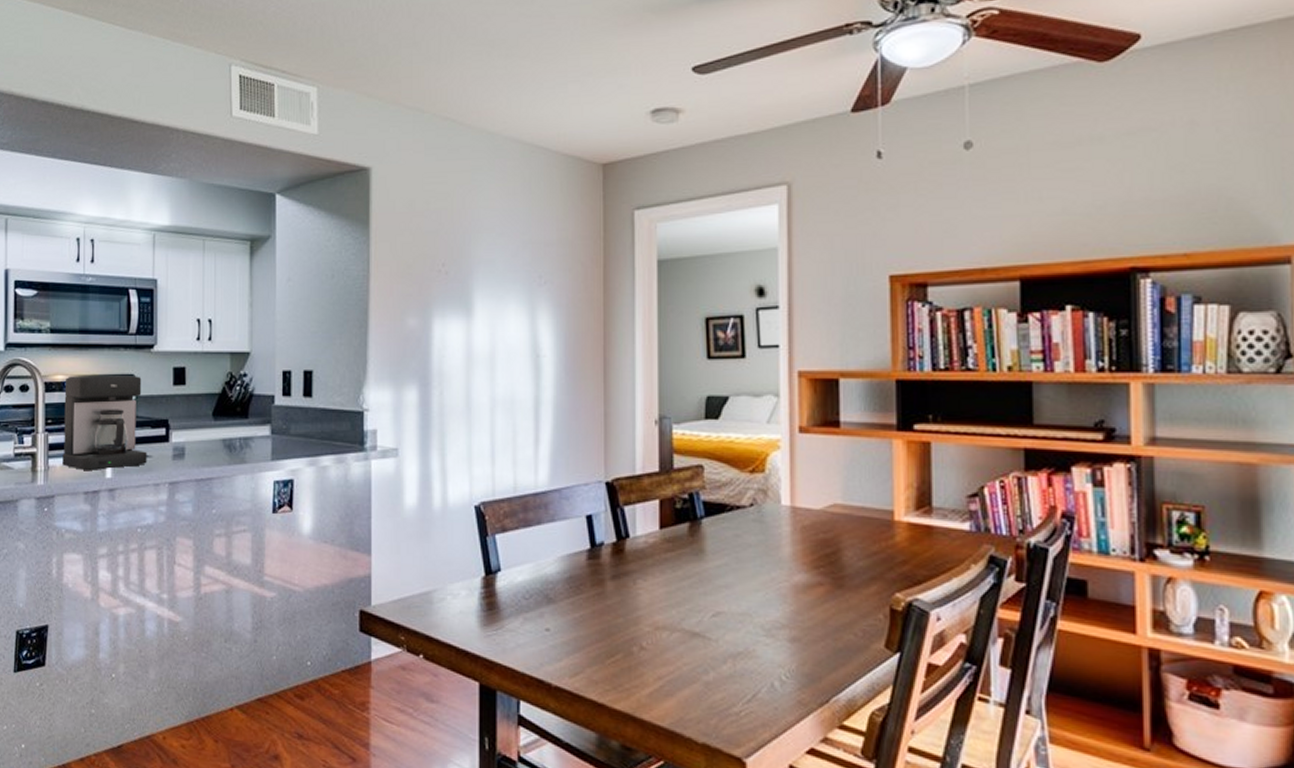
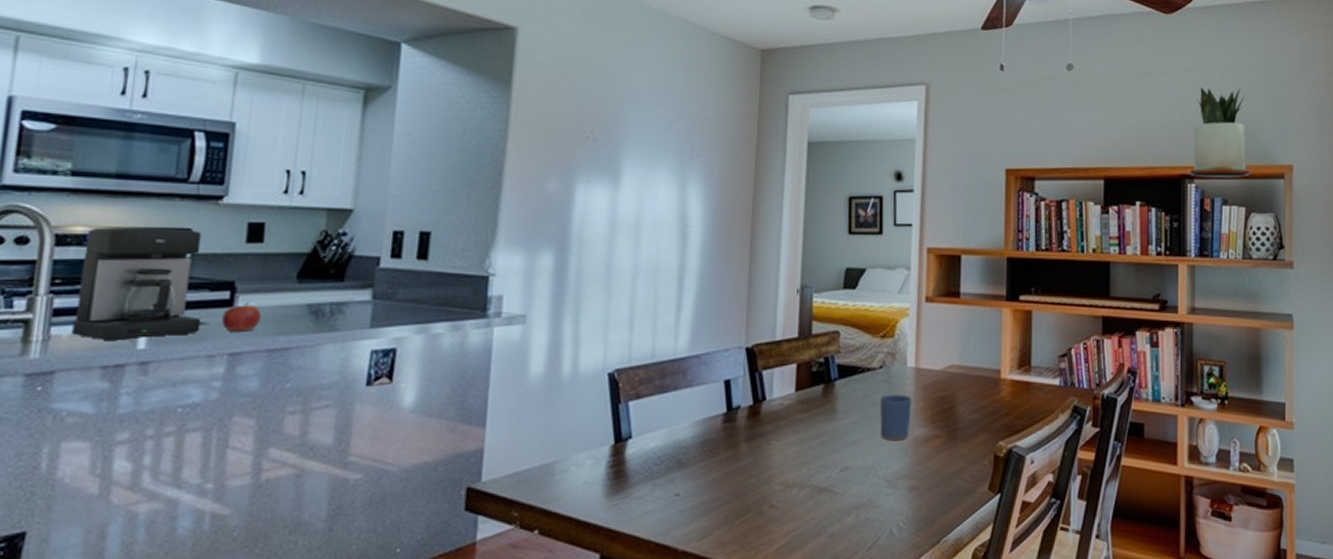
fruit: none [162,437,189,463] -> present [221,302,261,332]
mug: none [753,535,789,587] -> present [880,394,912,441]
planter: none [1141,146,1239,269] -> present [1189,87,1252,178]

